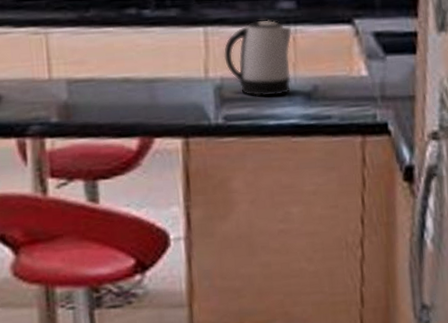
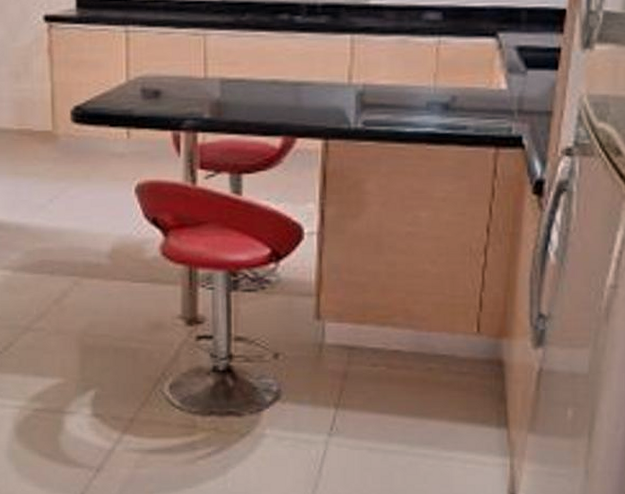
kettle: present [224,20,292,97] -> none [368,30,436,104]

